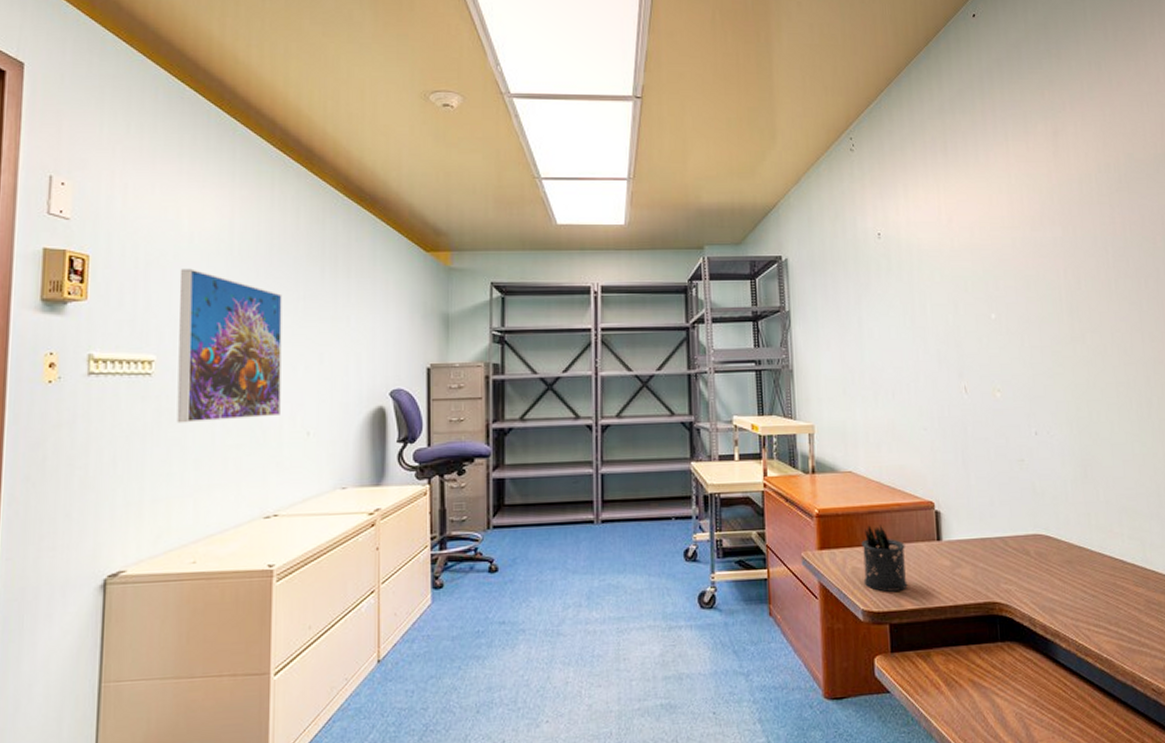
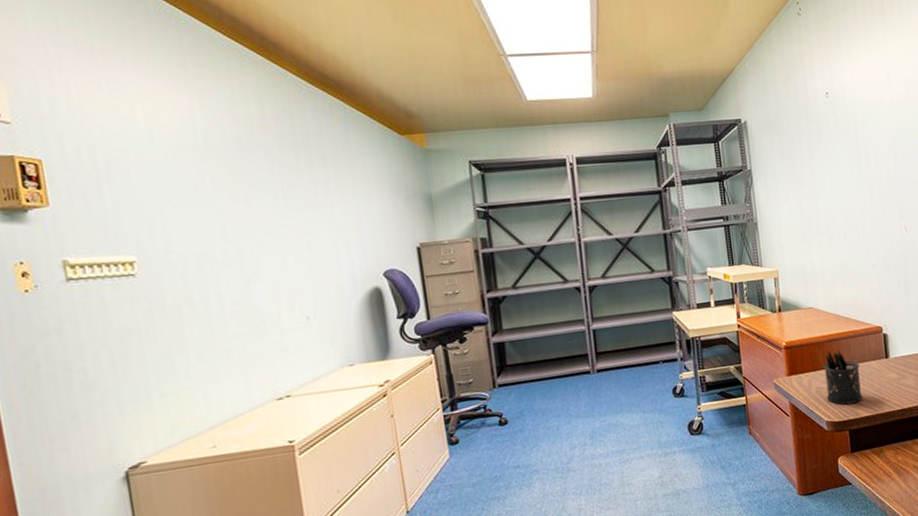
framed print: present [177,268,282,423] -> none [145,166,277,320]

